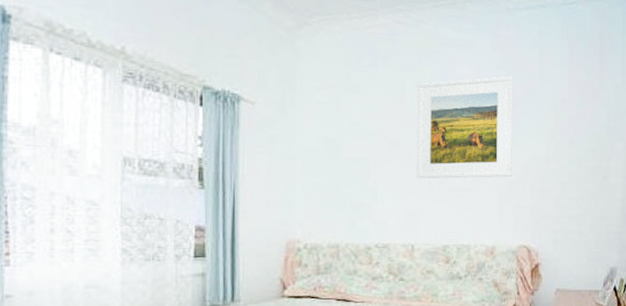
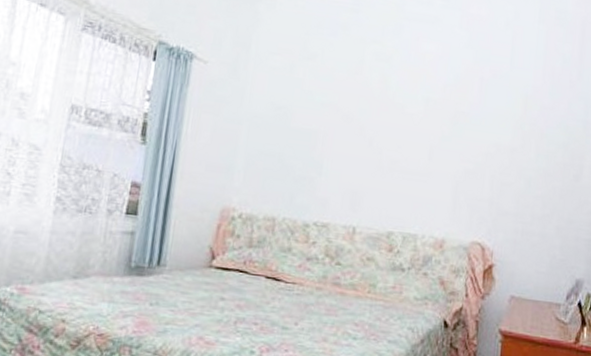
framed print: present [416,76,513,179] -> none [366,56,481,165]

